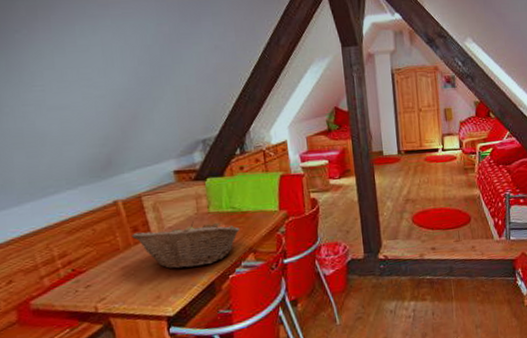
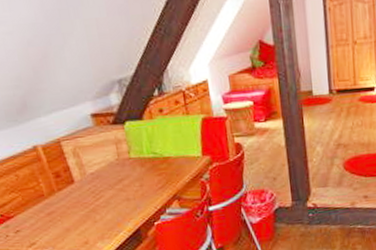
fruit basket: present [132,220,240,269] -> none [55,166,163,215]

